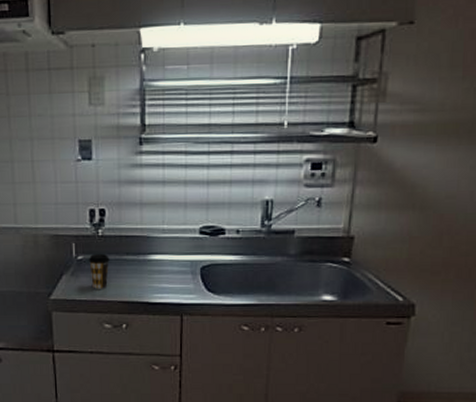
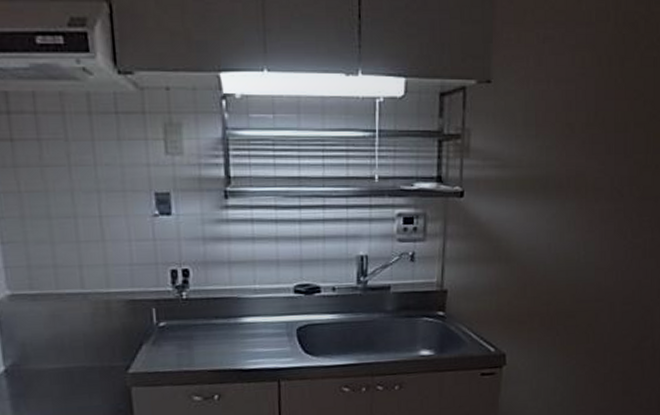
coffee cup: present [88,253,110,289] -> none [171,318,197,359]

